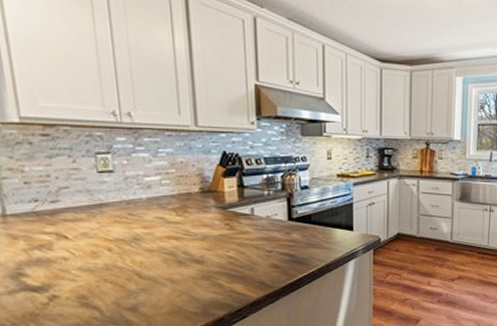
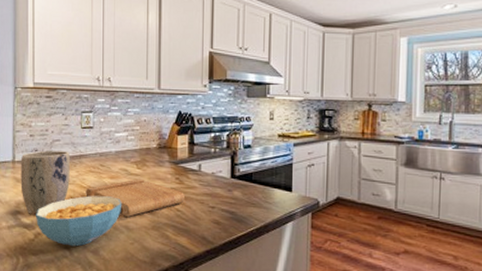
plant pot: none [14,200,90,275] -> present [20,150,70,214]
cereal bowl: none [47,248,162,306] -> present [36,195,121,247]
cutting board: none [112,227,237,268] -> present [85,178,184,217]

